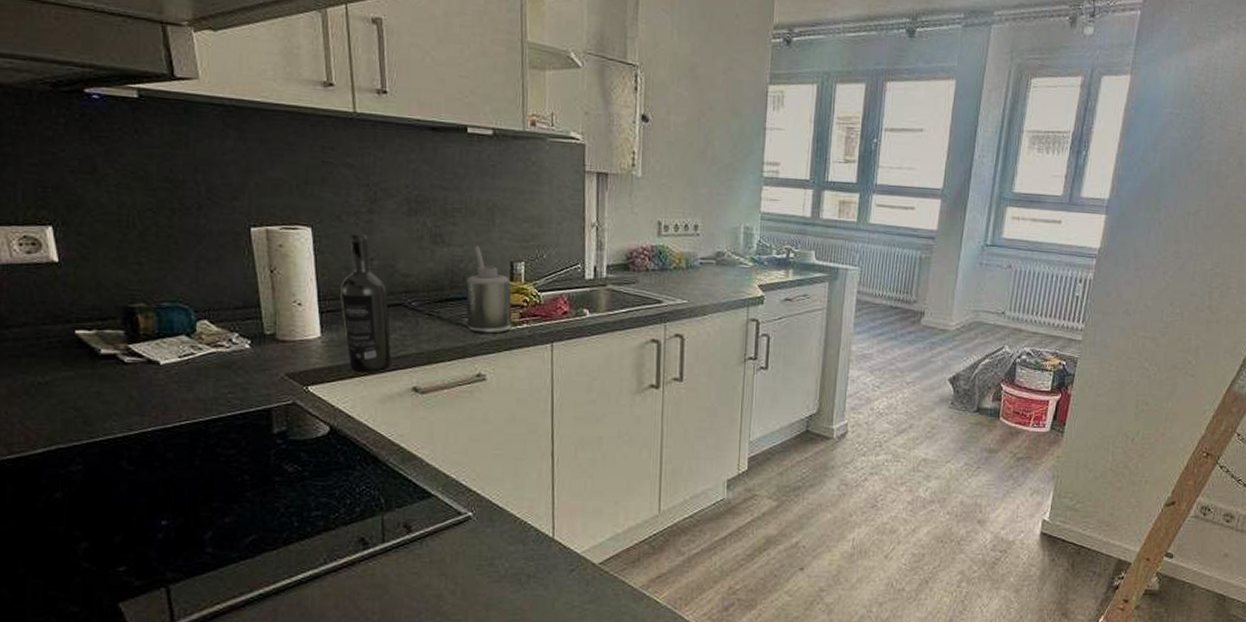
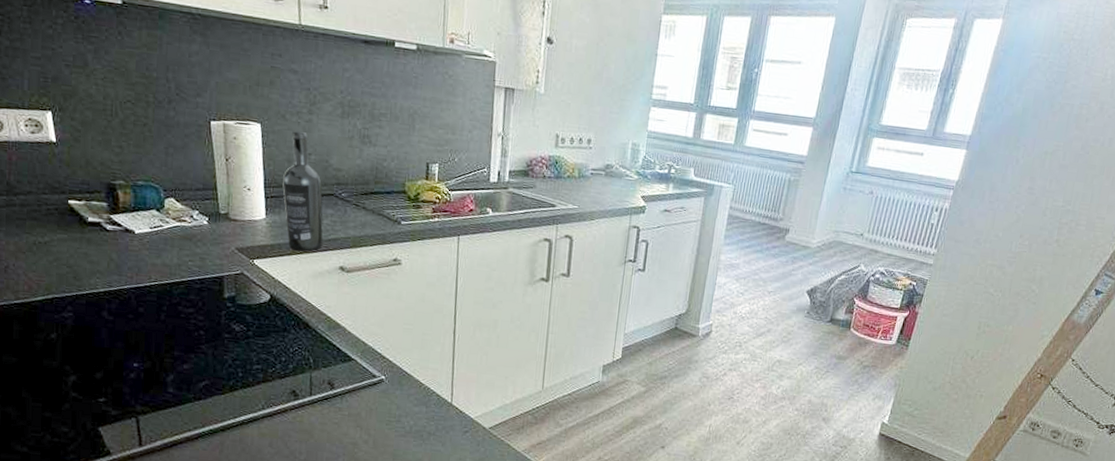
soap dispenser: present [465,245,512,335] -> none [387,147,426,226]

